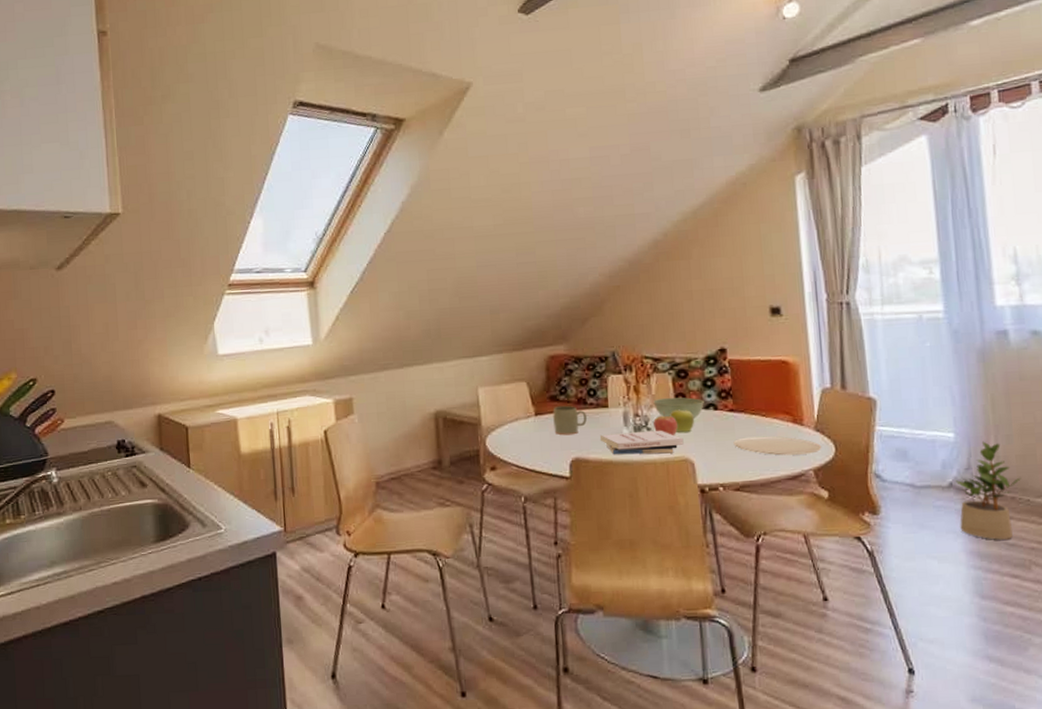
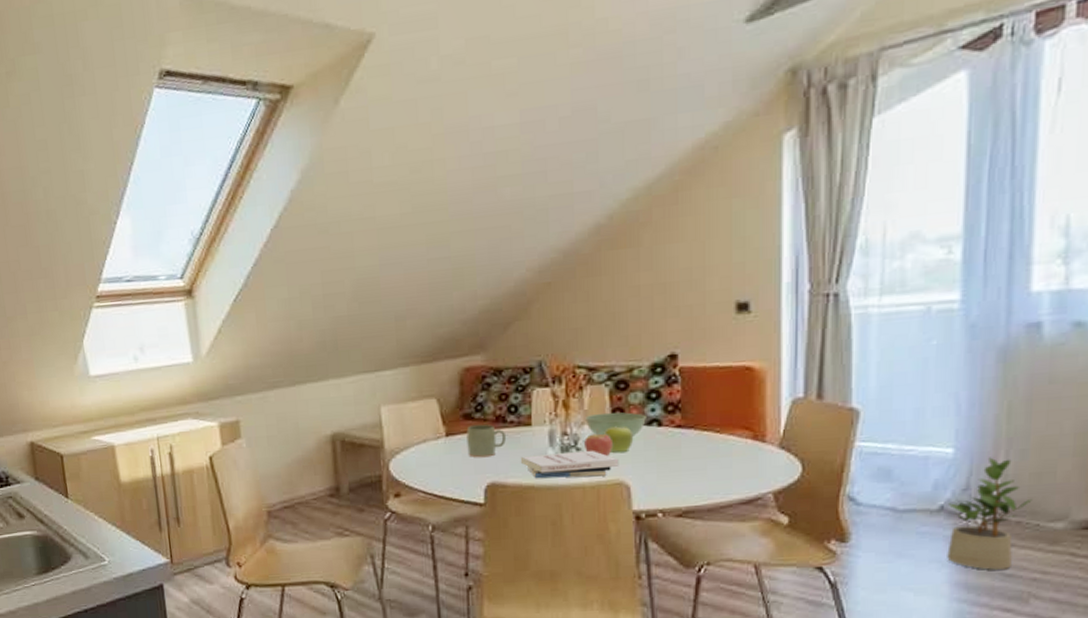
plate: present [733,436,822,456] -> none [678,455,786,477]

